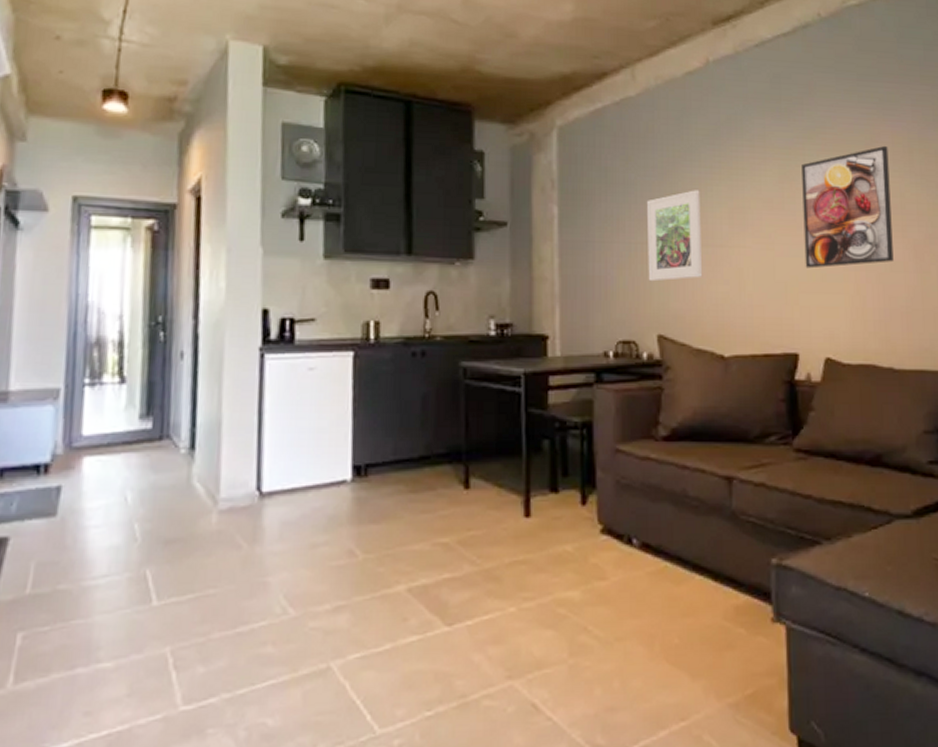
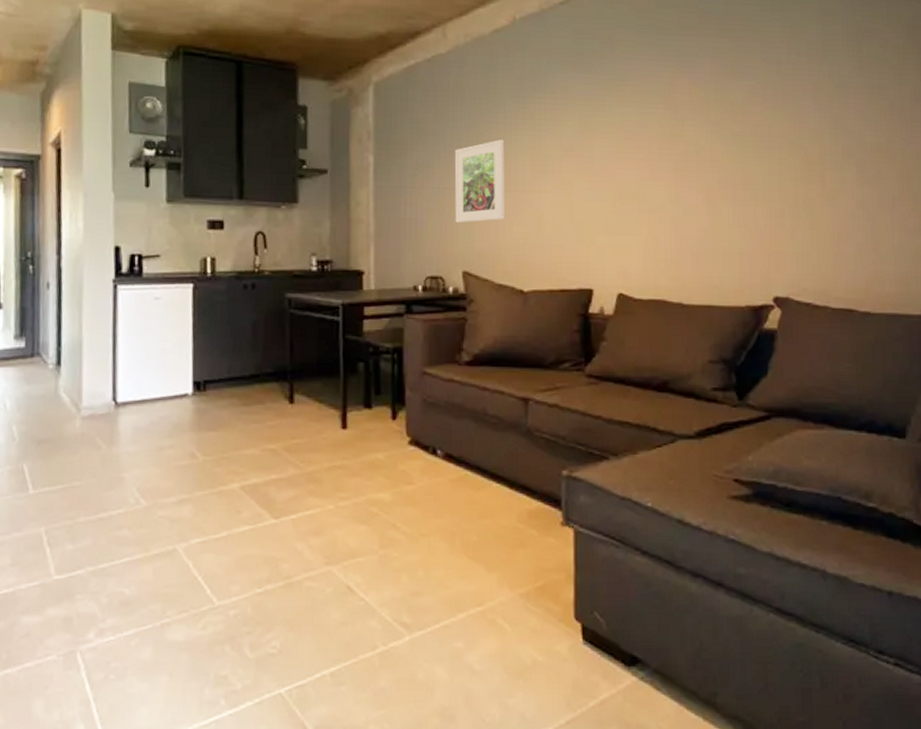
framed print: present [802,145,894,269] -> none [601,96,687,212]

